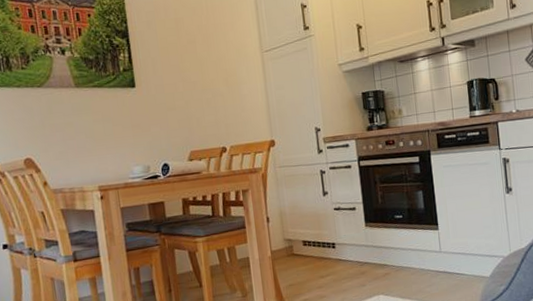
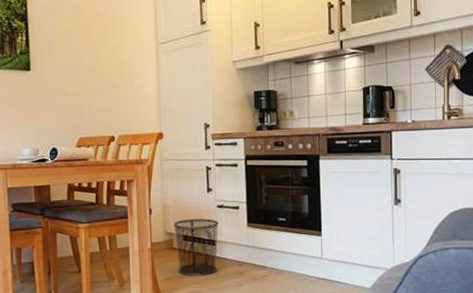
waste bin: none [291,222,339,281] -> present [173,218,219,276]

